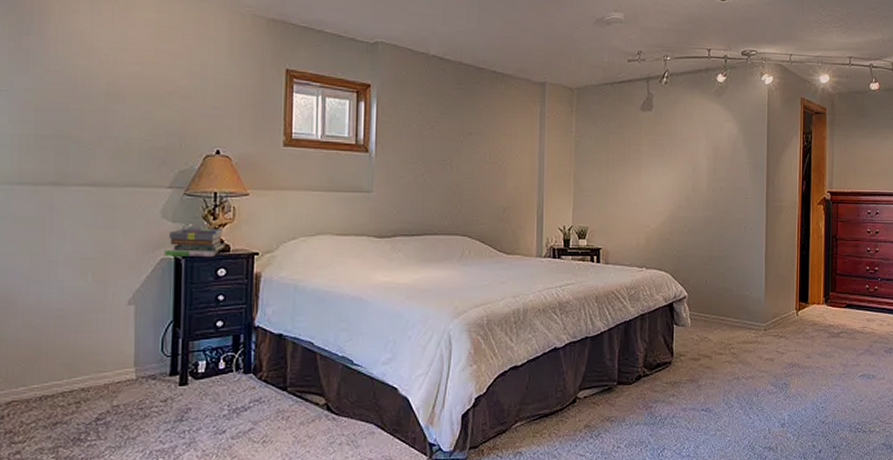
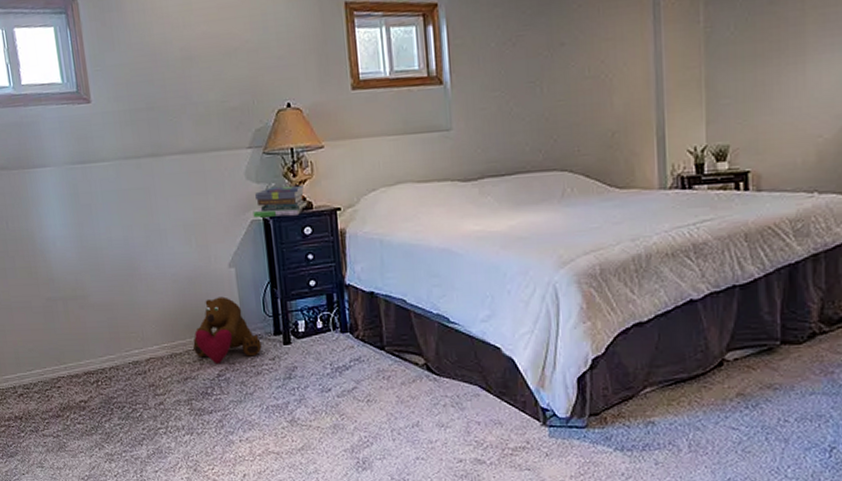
bear: none [71,335,154,408] -> present [193,296,262,365]

